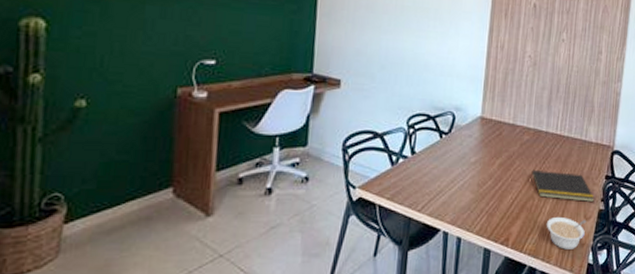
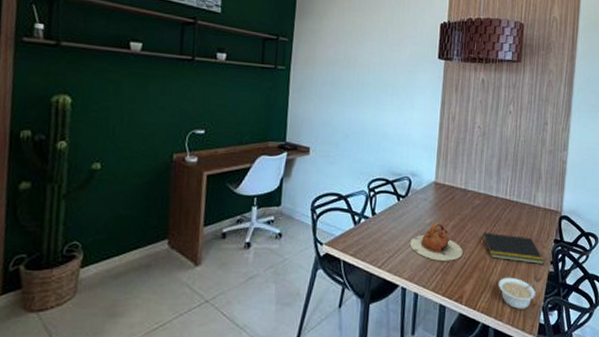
teapot: none [452,160,510,202] -> present [409,222,463,261]

